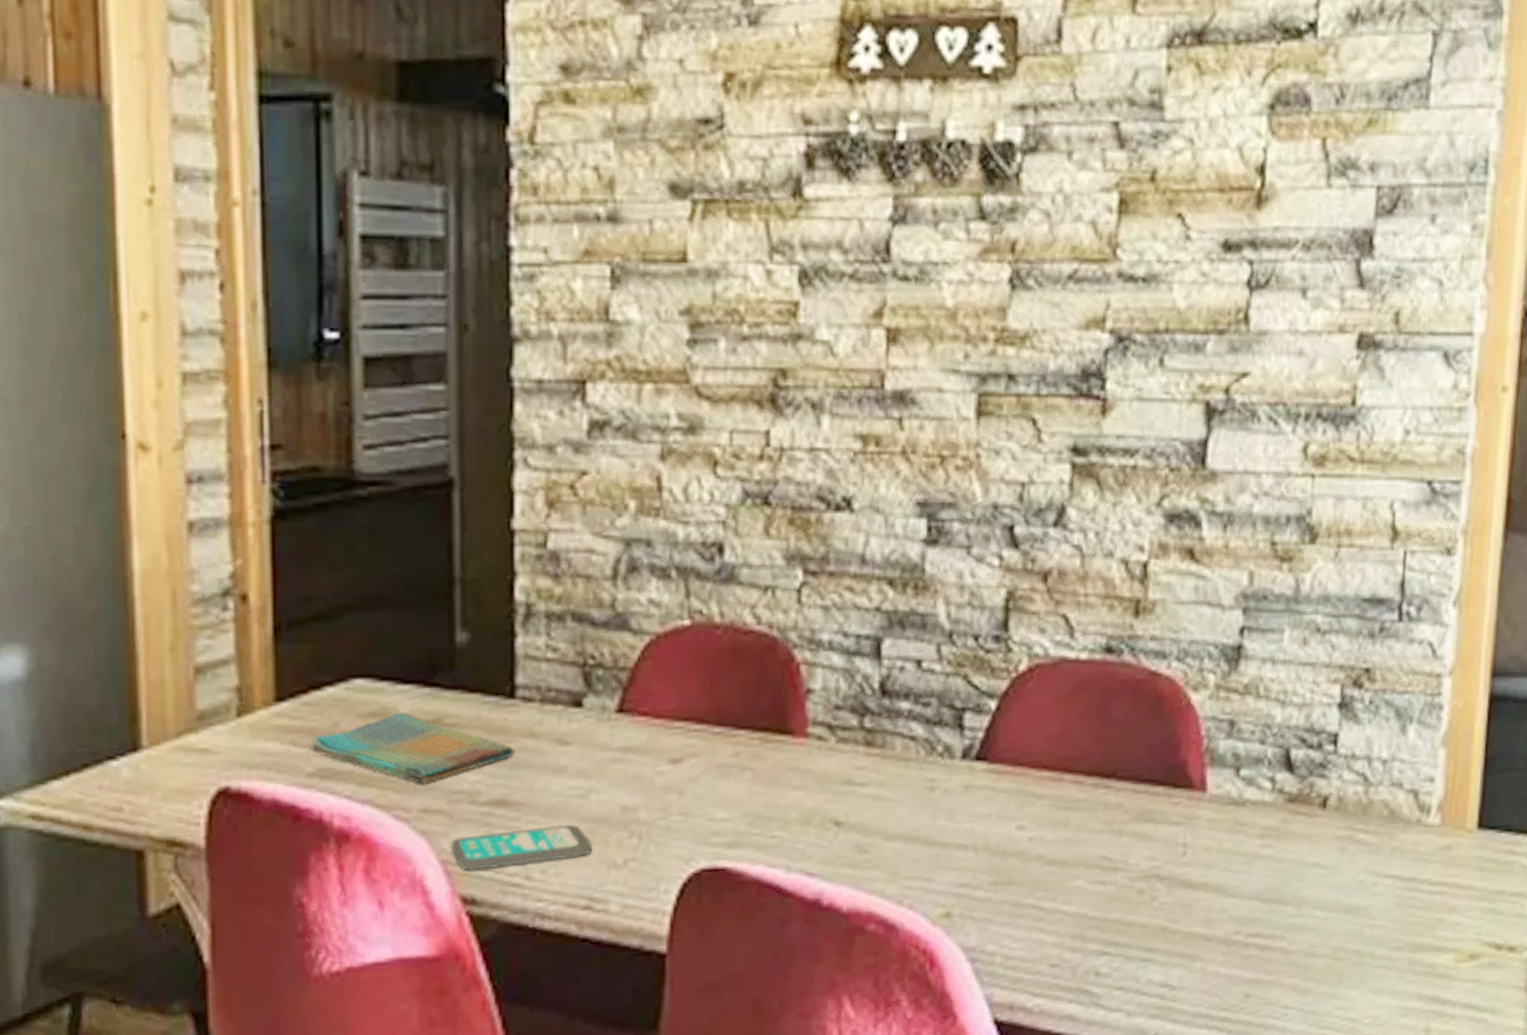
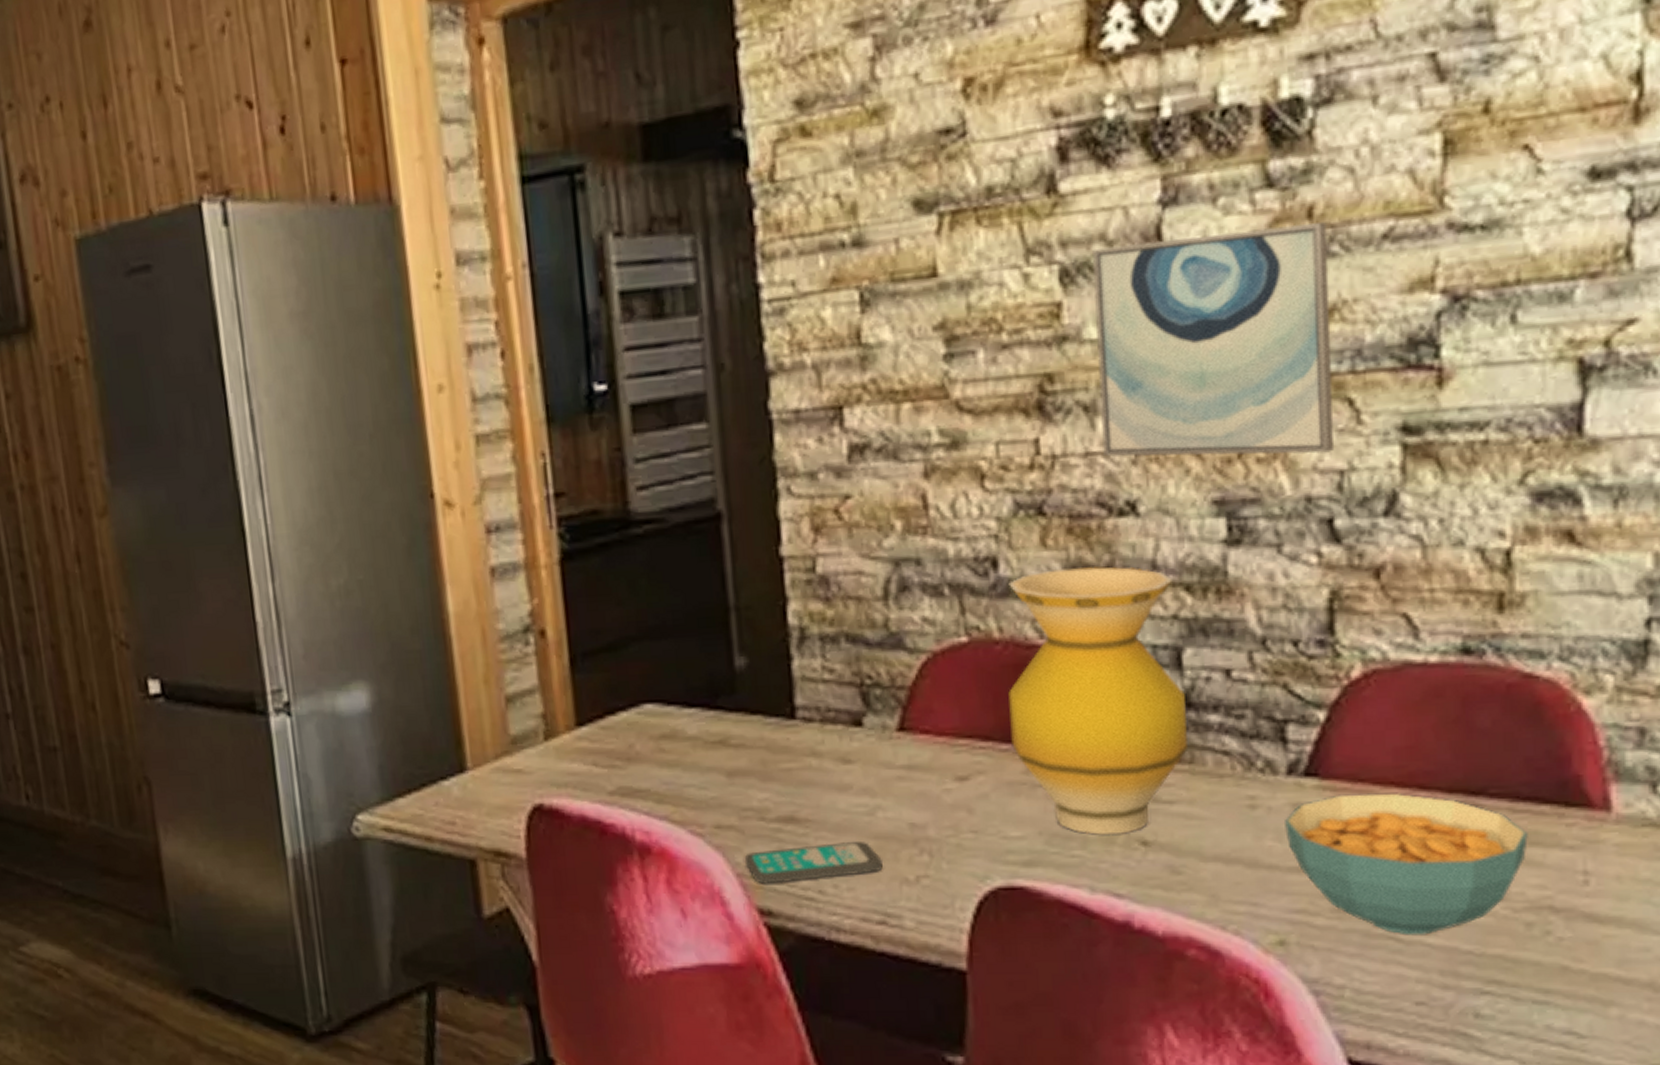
dish towel: present [309,713,514,784] -> none [609,735,799,801]
vase: none [724,558,881,817] -> present [1008,566,1188,836]
wall art: none [826,254,1026,466] -> present [1093,222,1333,457]
cereal bowl: none [957,775,1145,905] -> present [1285,792,1528,936]

